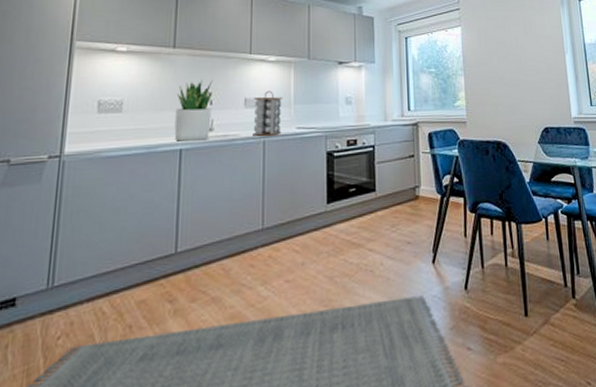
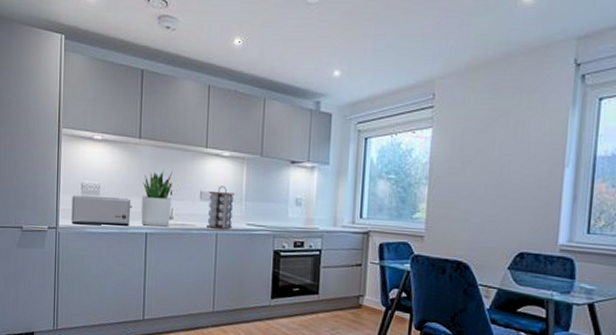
toaster: none [82,112,164,149] -> present [71,195,133,226]

